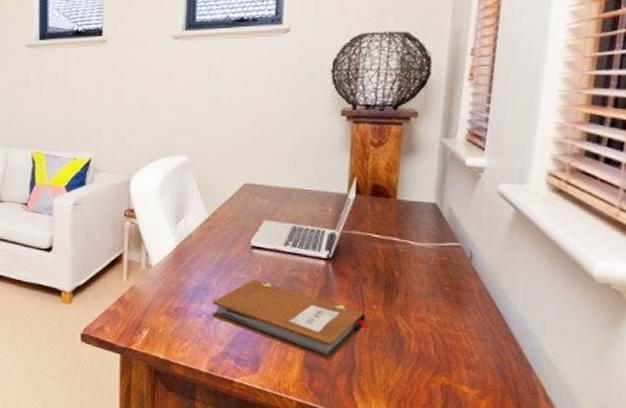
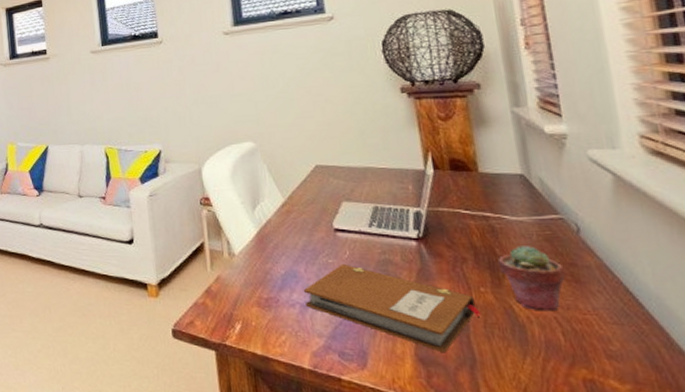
potted succulent: none [393,269,450,328] -> present [497,246,566,312]

